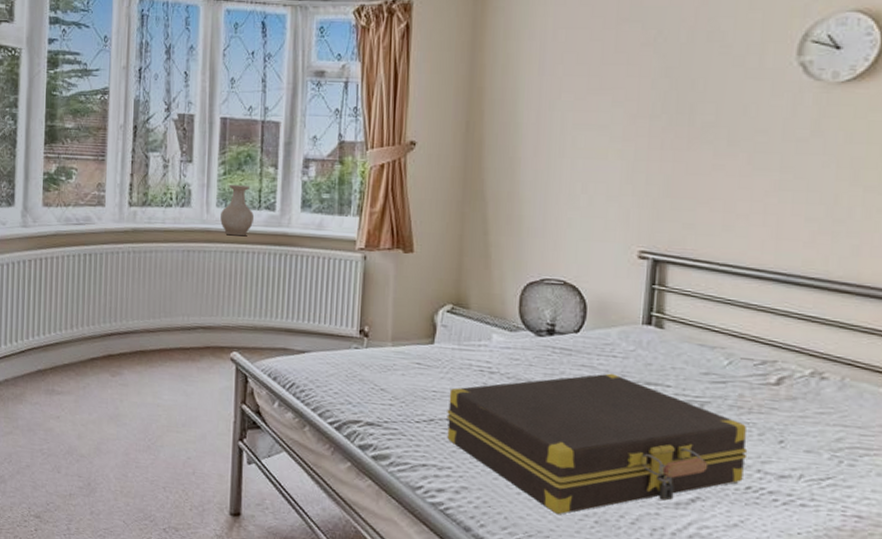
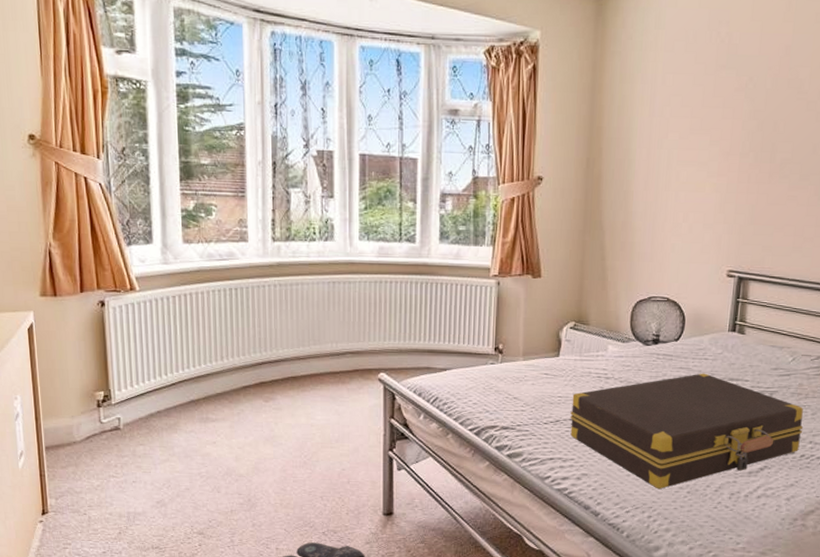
vase: present [220,185,254,237] -> none [364,219,395,267]

